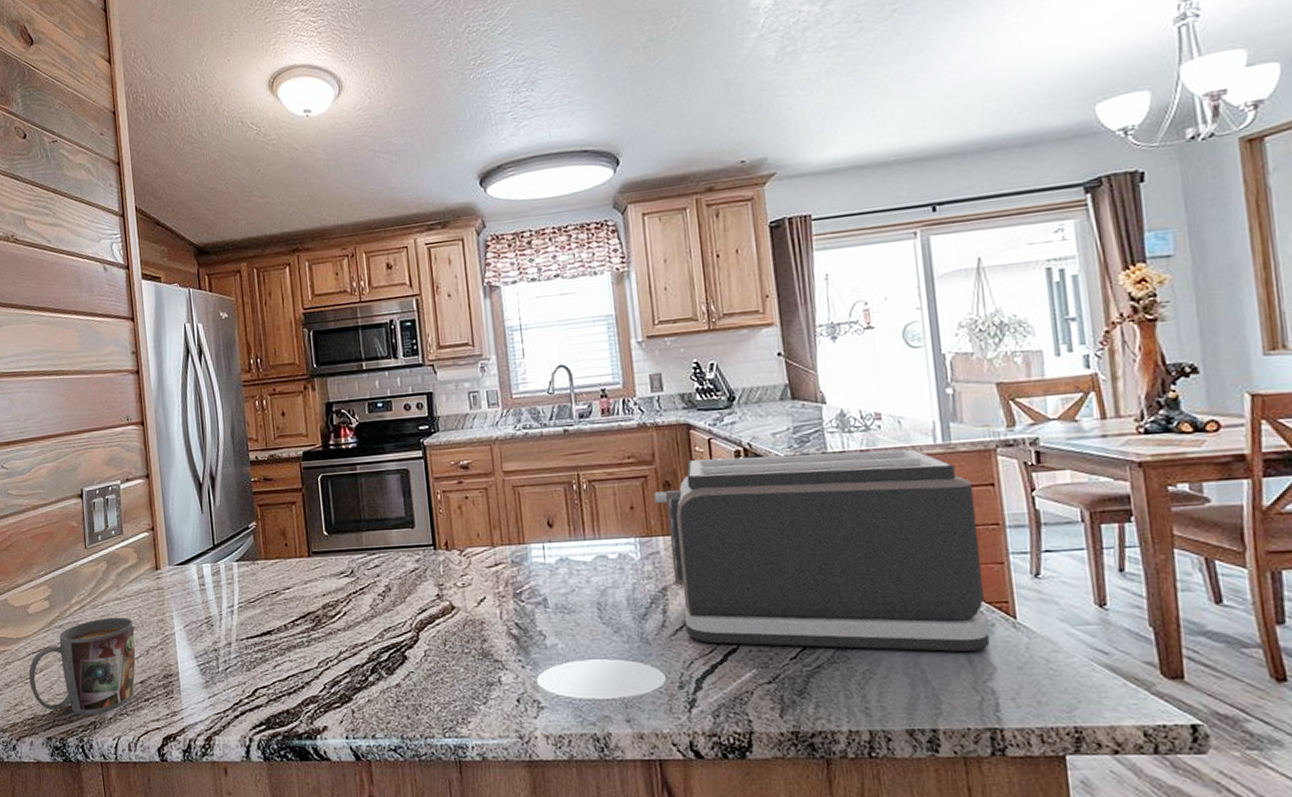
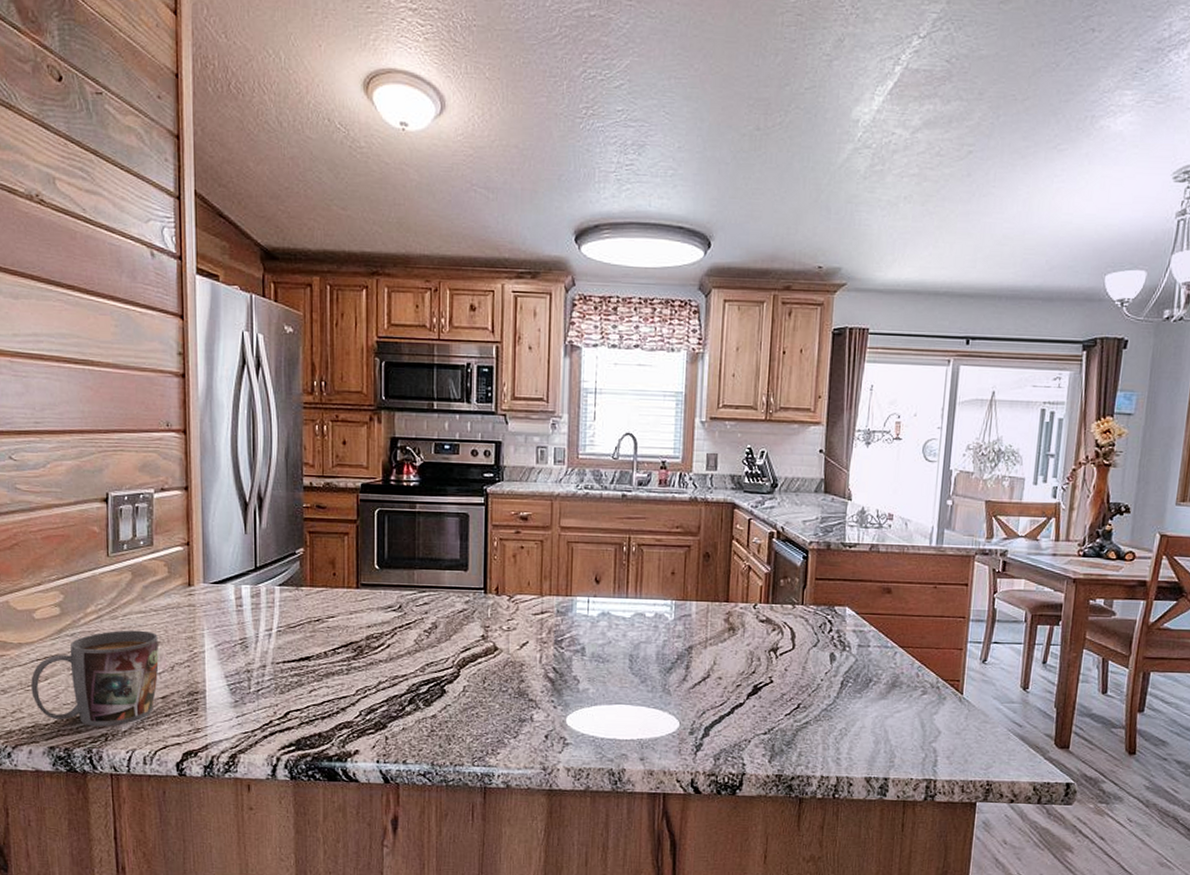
toaster: present [654,449,990,652] -> none [694,535,952,718]

